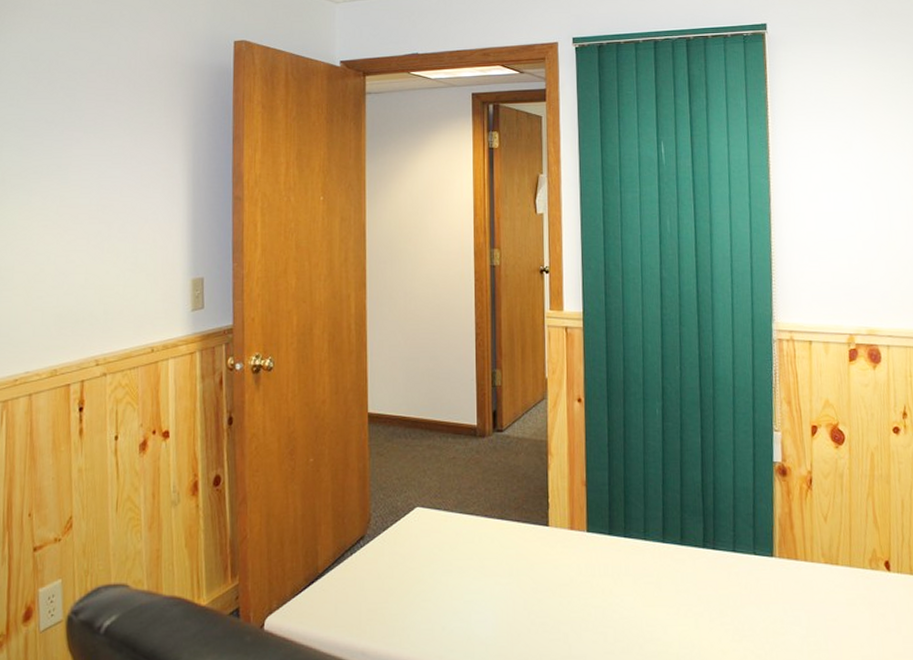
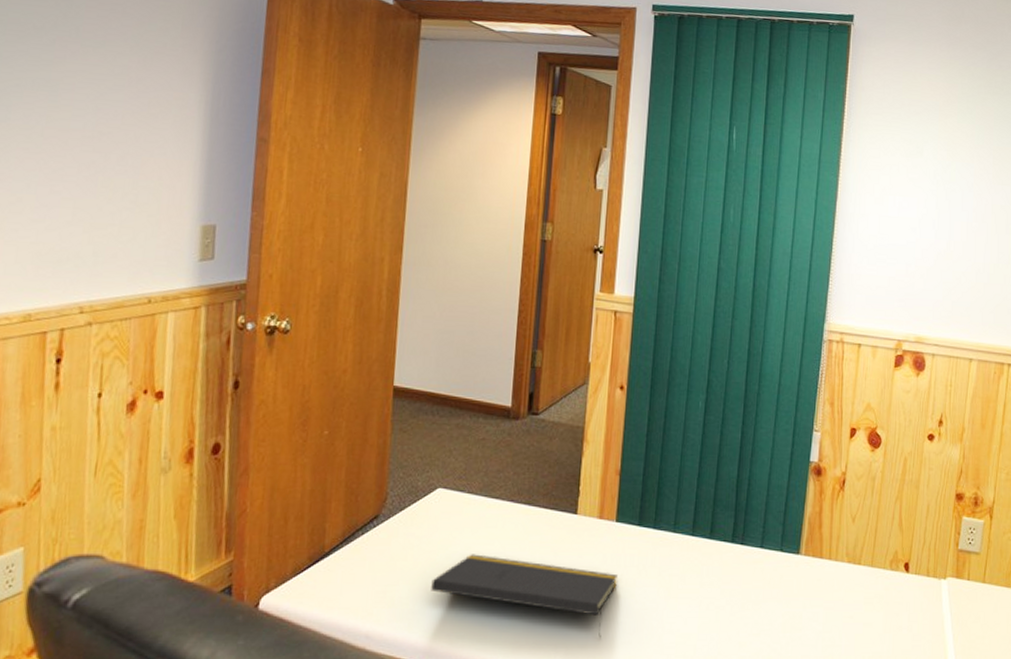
notepad: none [418,569,594,649] -> present [431,554,617,638]

